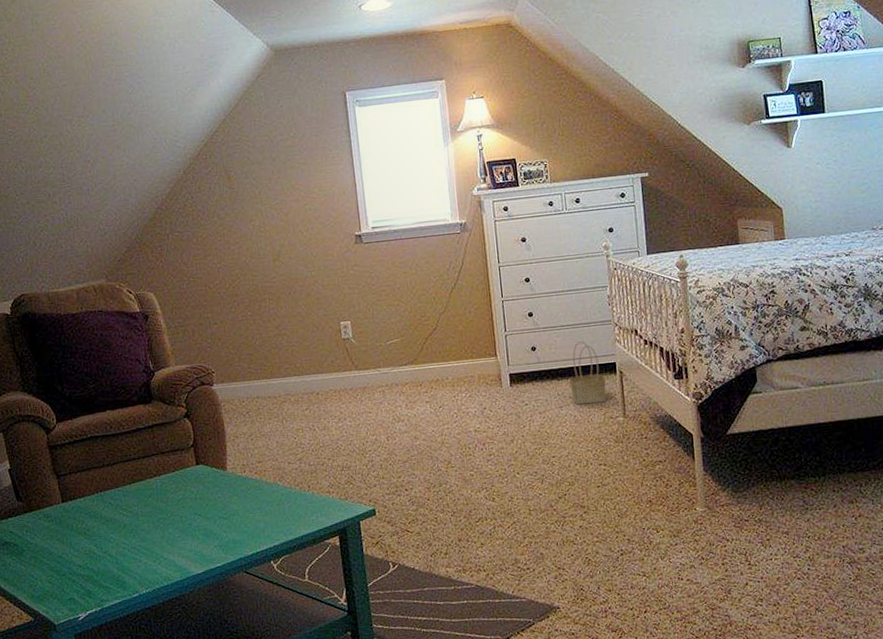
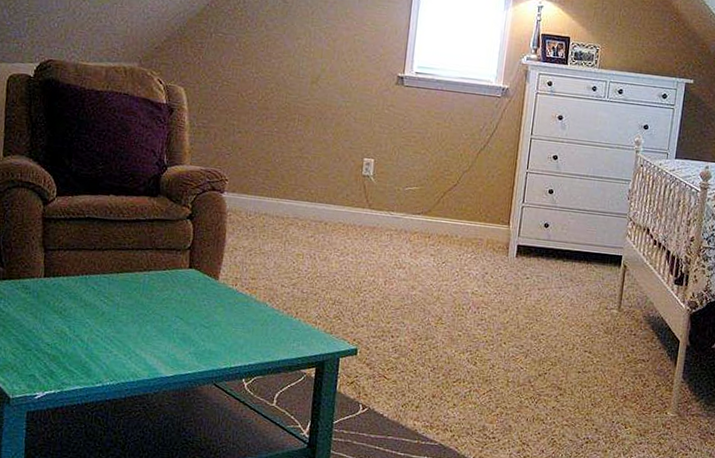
basket: present [569,341,606,405] -> none [573,228,609,292]

